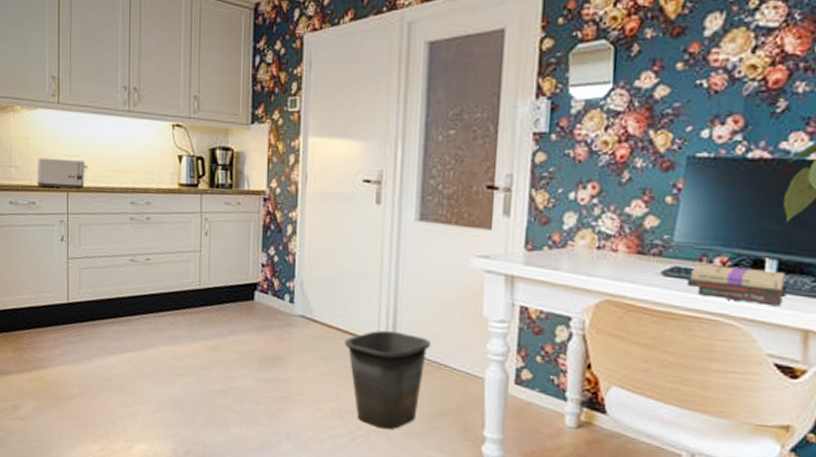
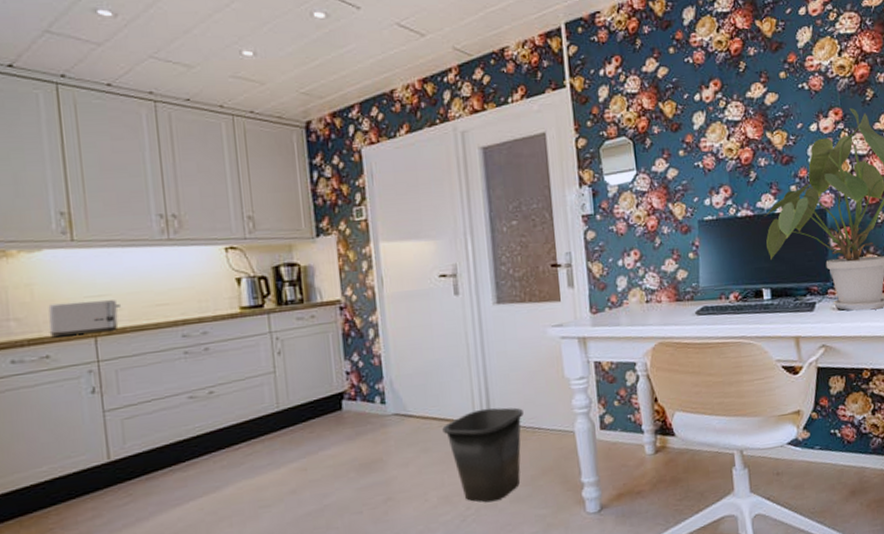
books: present [686,264,787,305] -> none [714,297,781,326]

